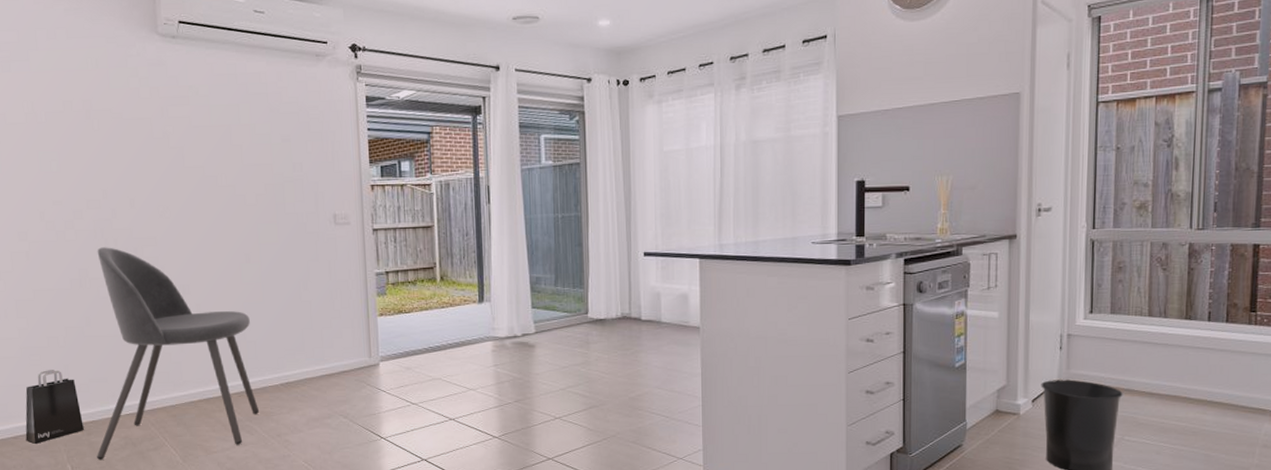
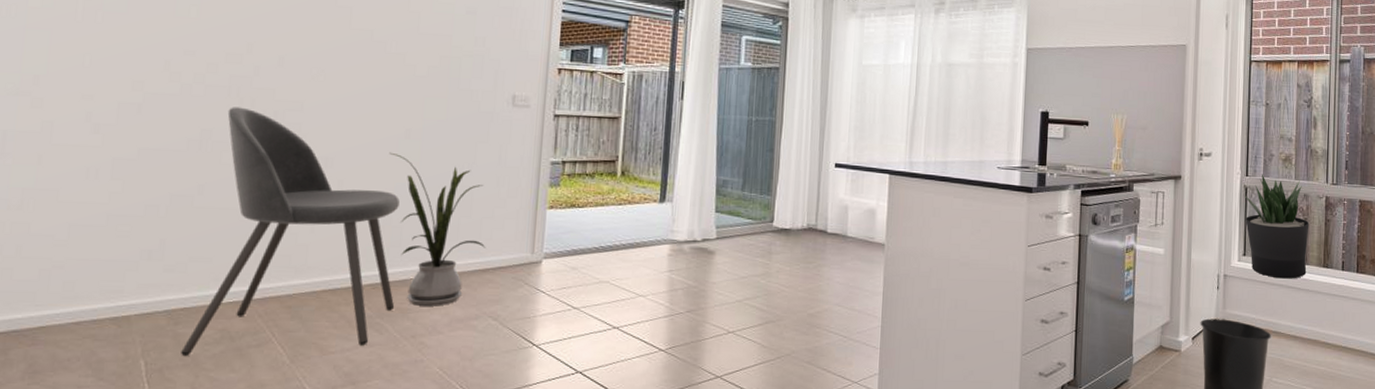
shopping bag: present [25,370,84,444] -> none [91,243,172,332]
house plant: none [234,276,329,409] -> present [389,152,486,306]
planter: none [1089,225,1169,334] -> present [1243,174,1309,279]

